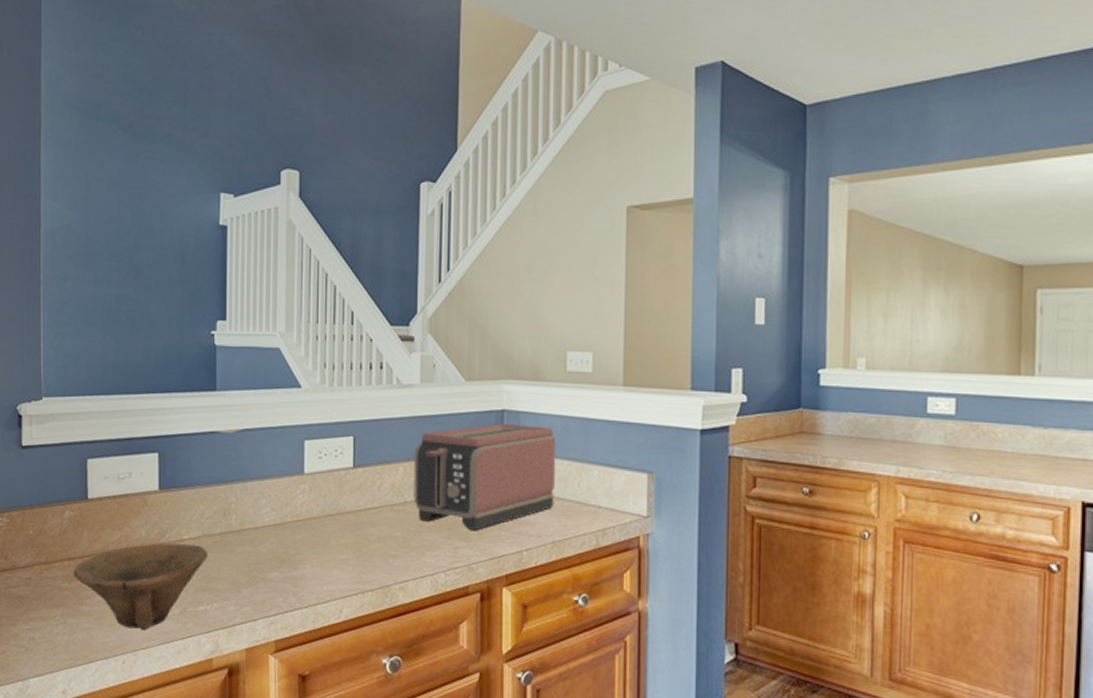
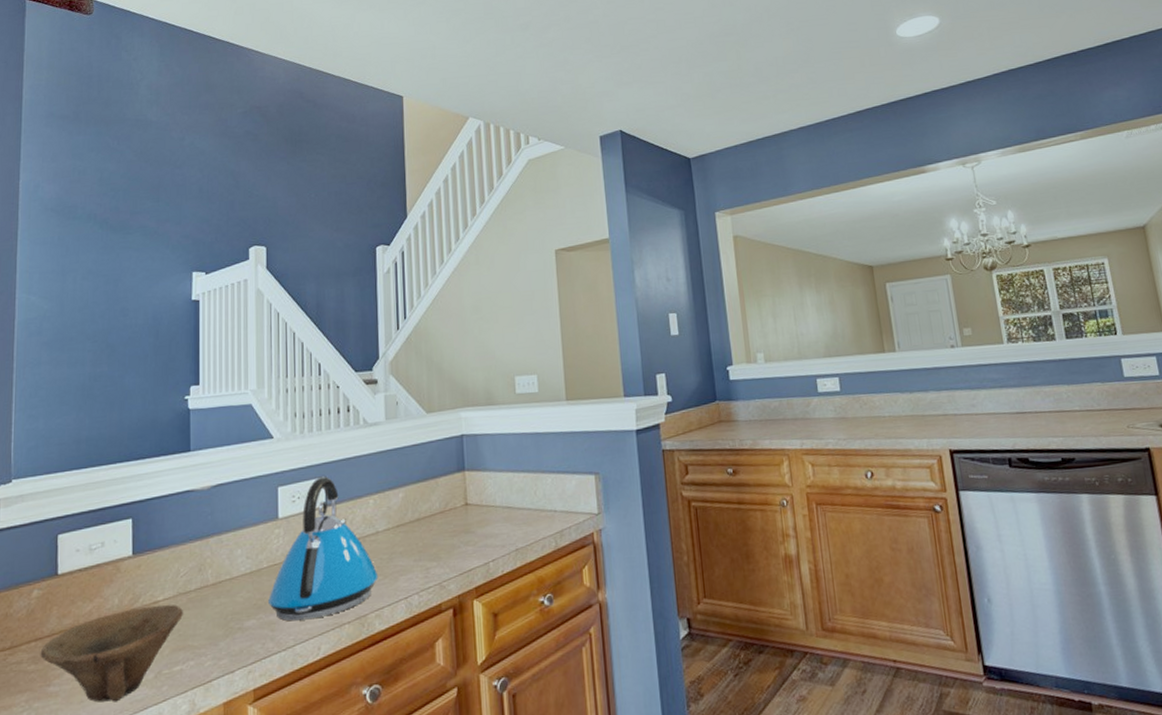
kettle: none [292,435,405,581] -> present [268,476,379,621]
toaster: present [414,423,557,530] -> none [383,445,515,549]

